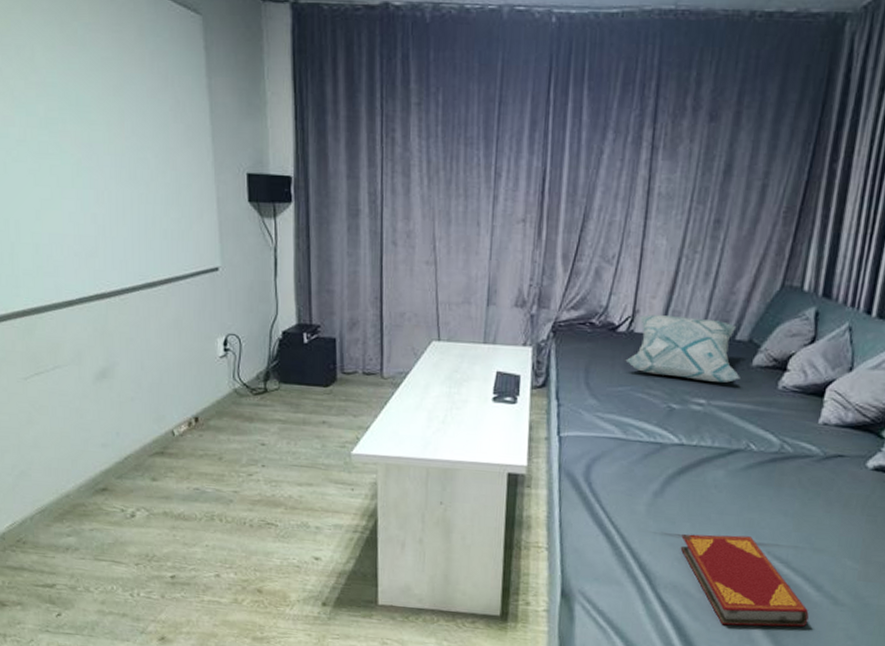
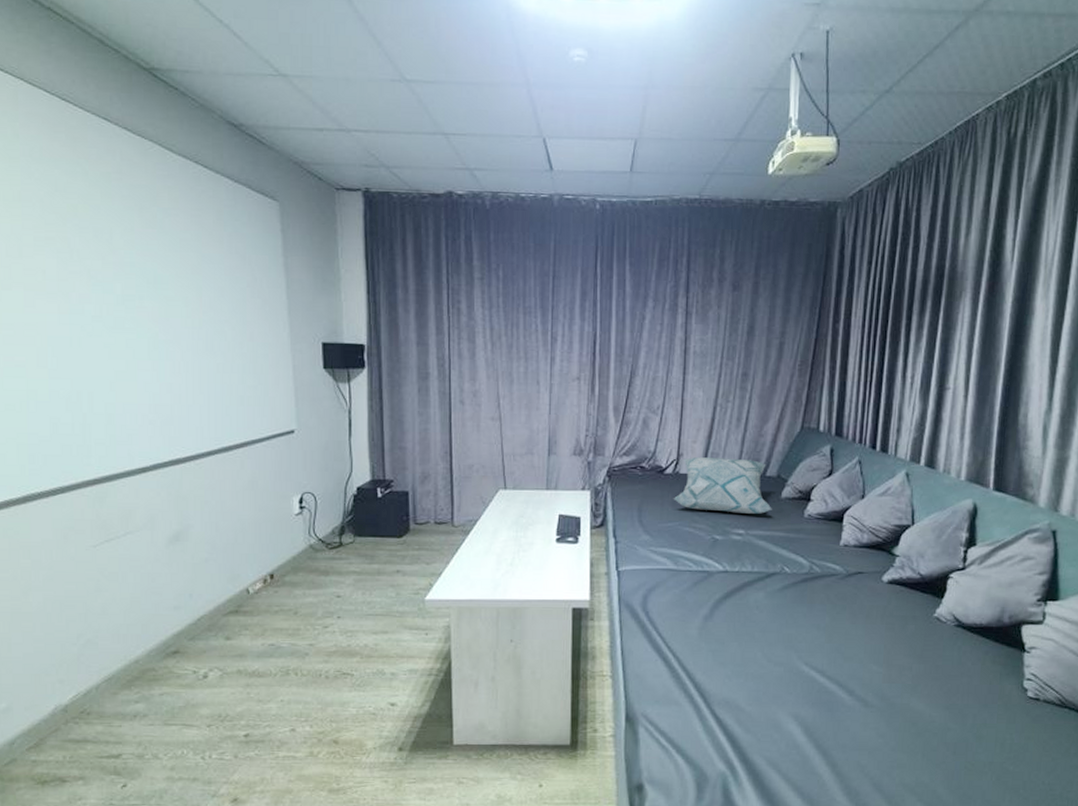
hardback book: present [680,534,809,627] -> none [730,650,844,735]

